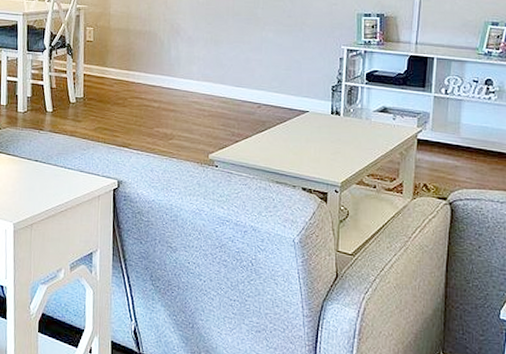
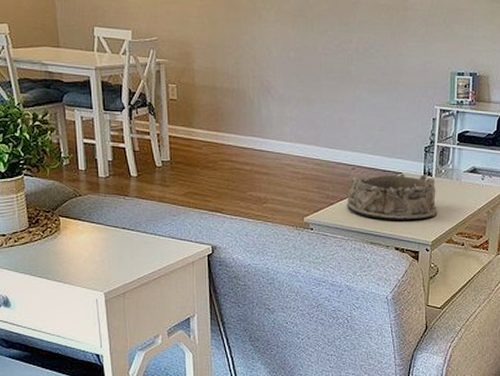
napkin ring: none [252,112,347,160] -> present [347,173,438,221]

